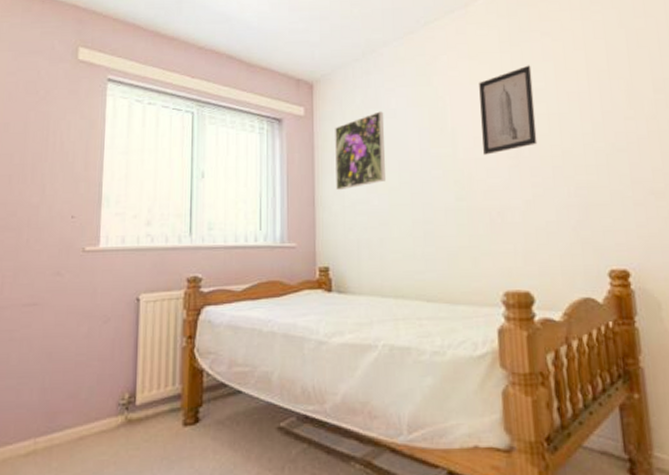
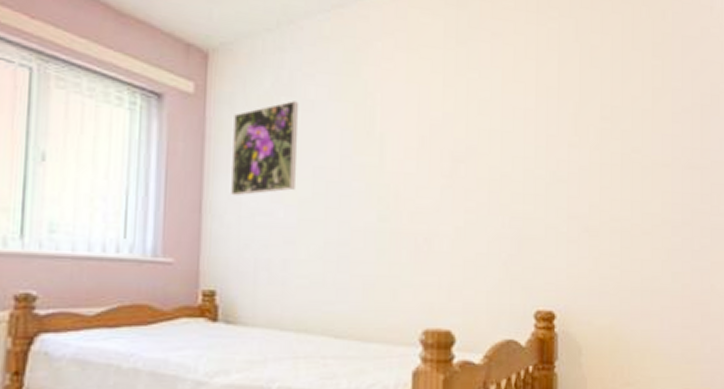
wall art: present [479,65,537,155] -> none [415,69,477,170]

